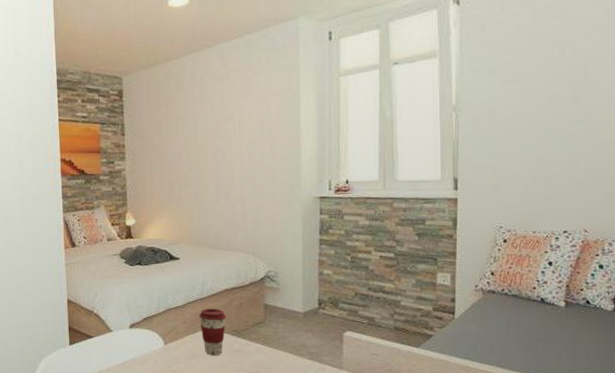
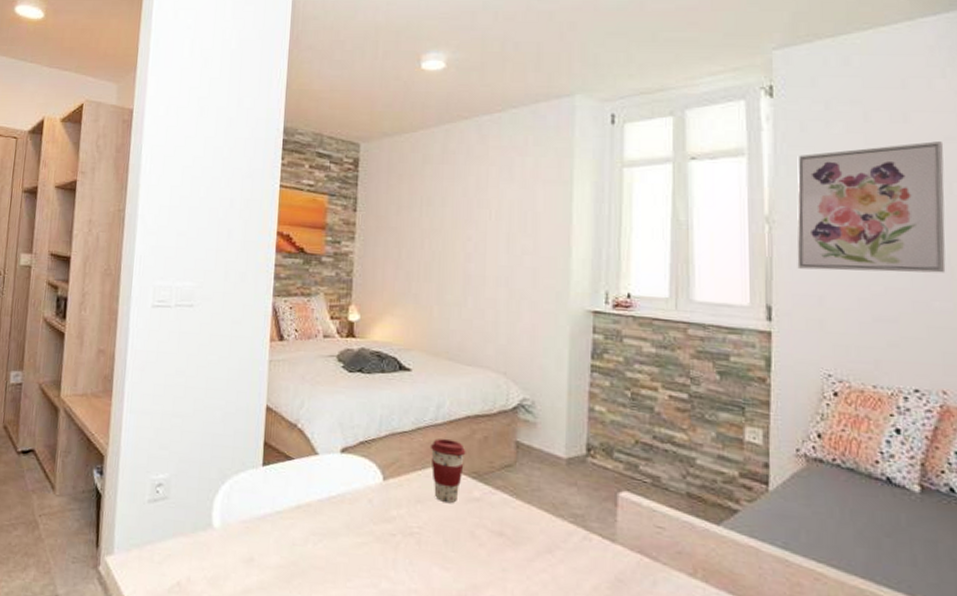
wall art: none [477,30,594,146] -> present [797,141,946,273]

